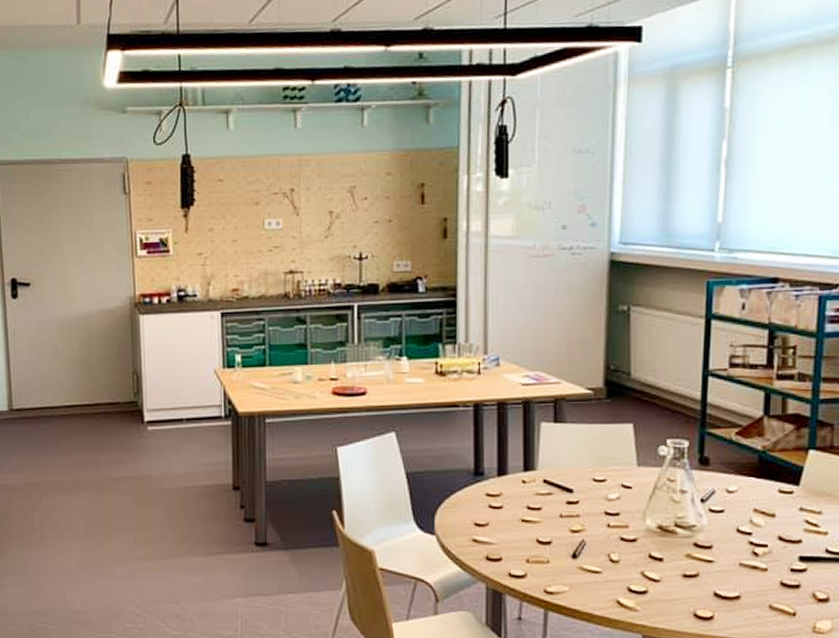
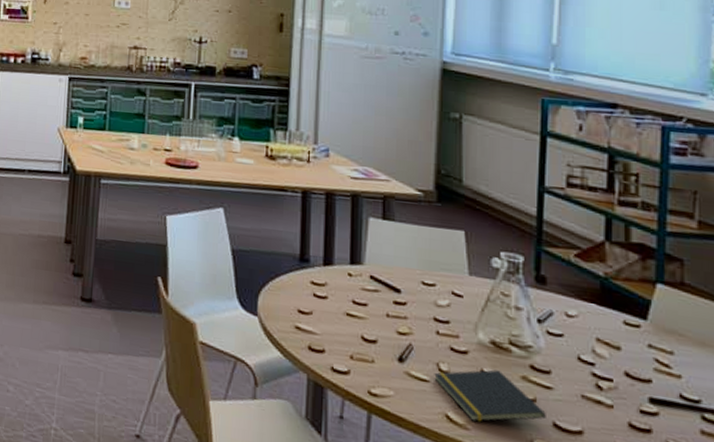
notepad: none [606,552,708,602] -> present [434,369,546,422]

